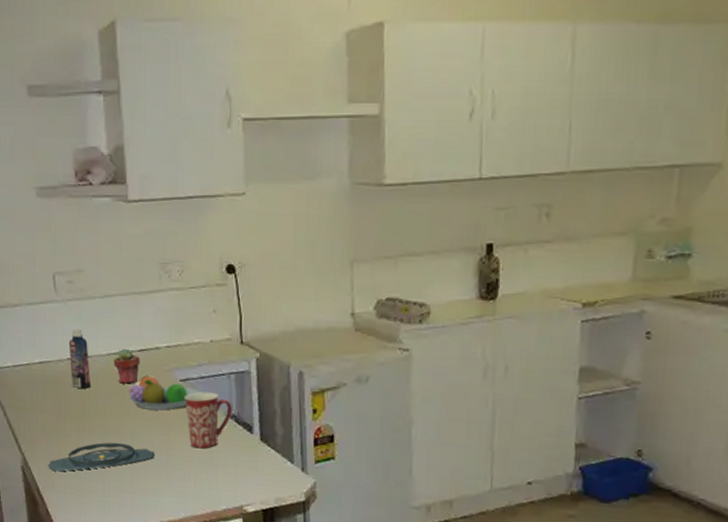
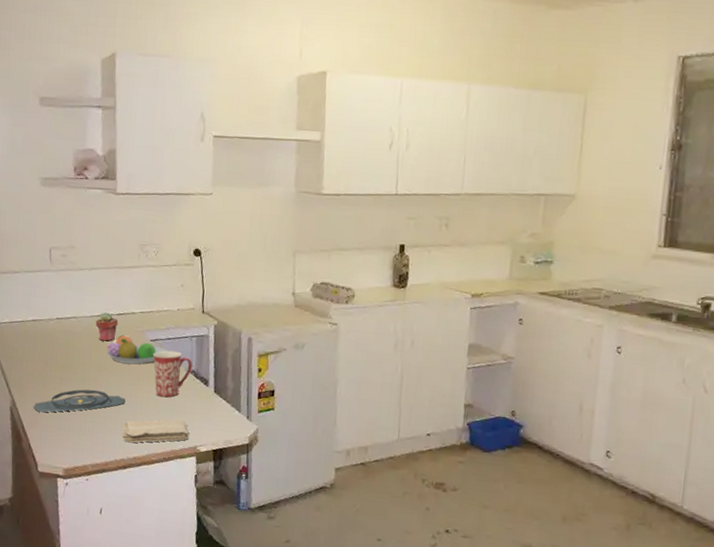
bottle: present [68,328,90,388] -> none [58,294,75,344]
washcloth: none [153,474,234,505] -> present [122,419,190,443]

